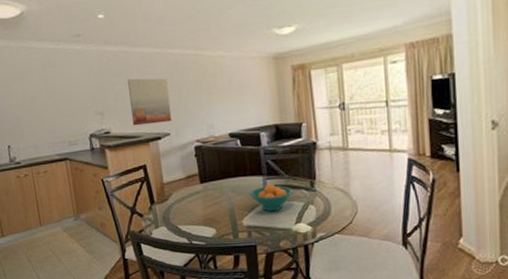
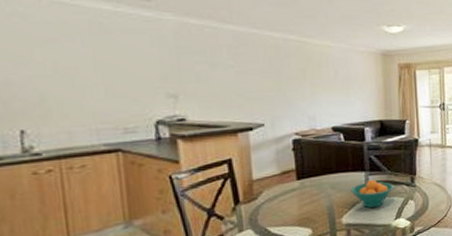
wall art: present [127,78,172,126] -> none [214,59,268,114]

